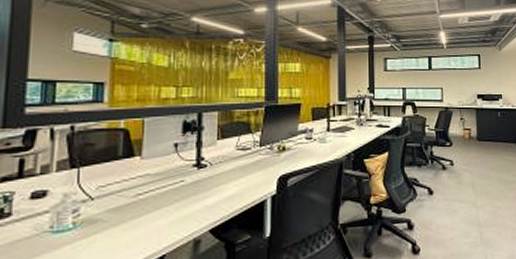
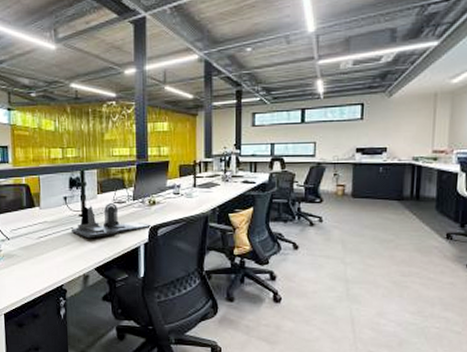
desk organizer: none [180,150,281,194] -> present [70,203,152,239]

